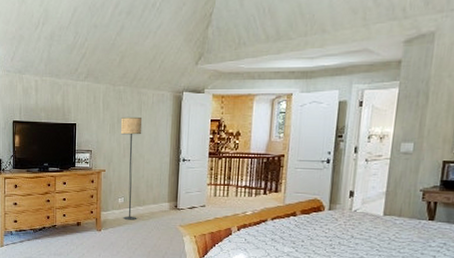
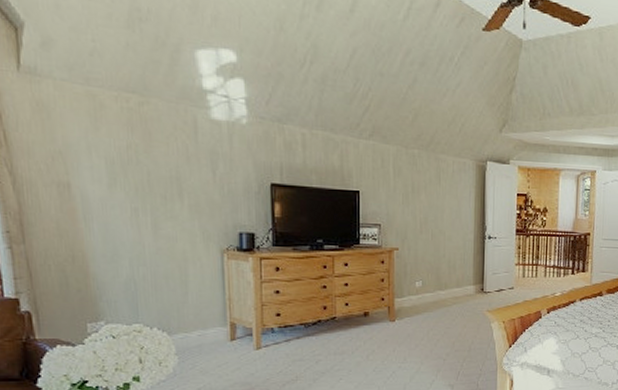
floor lamp: present [120,116,143,220] -> none [415,186,442,307]

